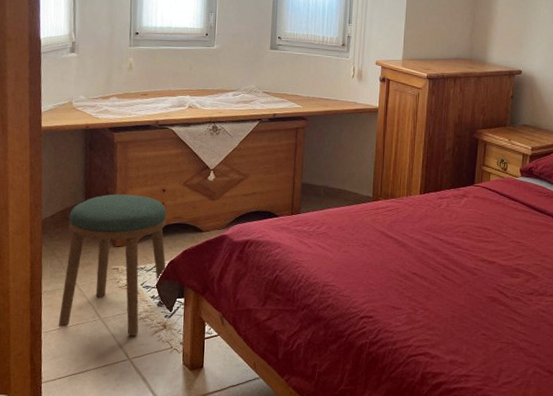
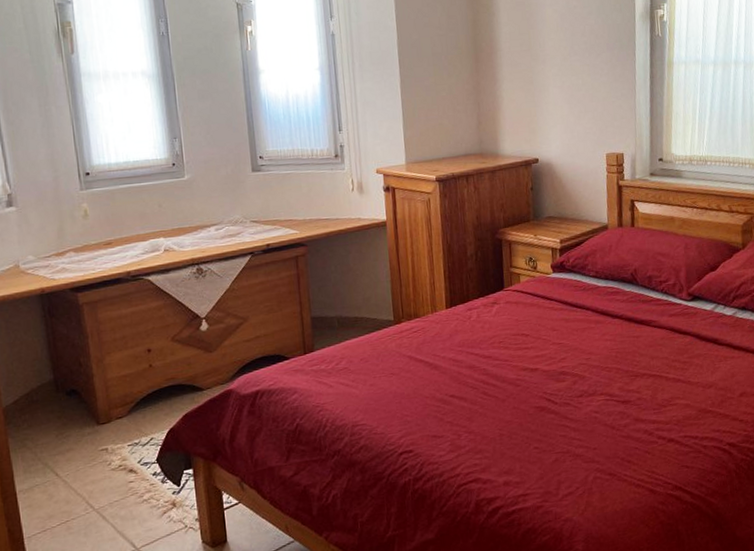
stool: present [58,194,167,337] -> none [36,360,170,529]

